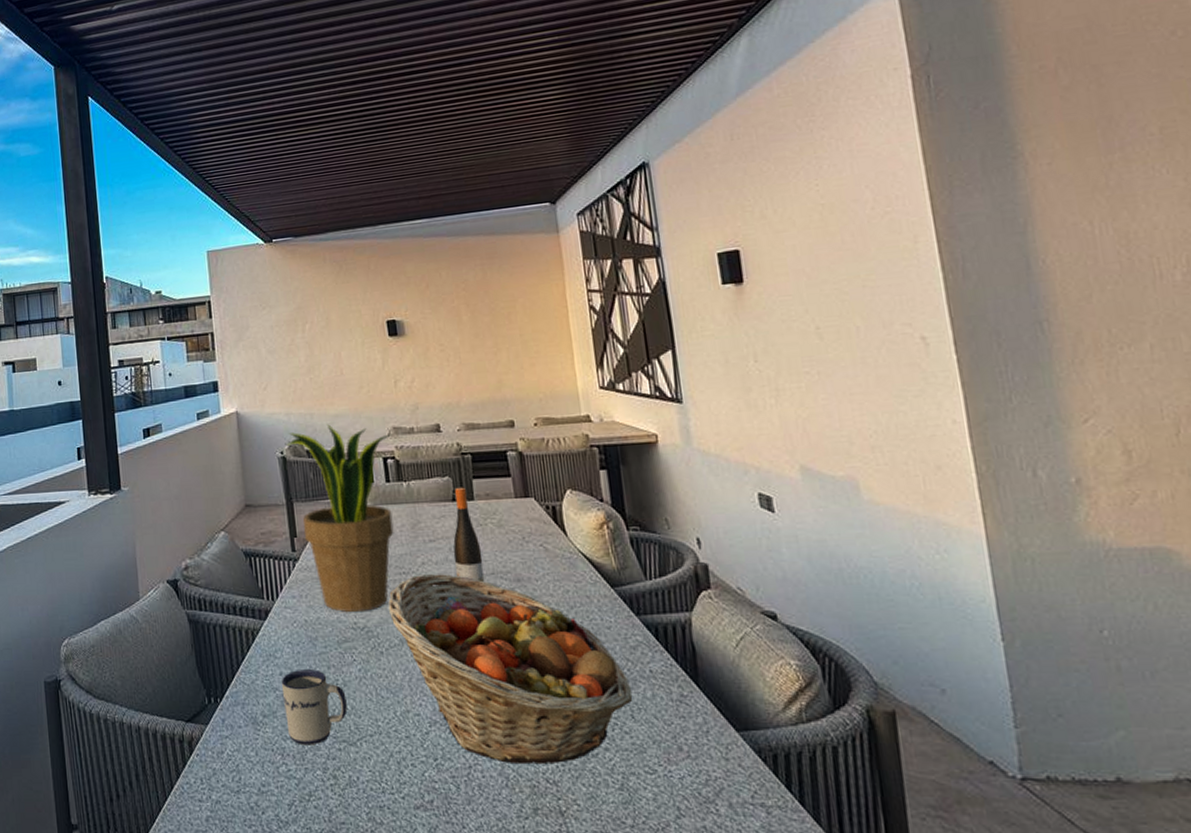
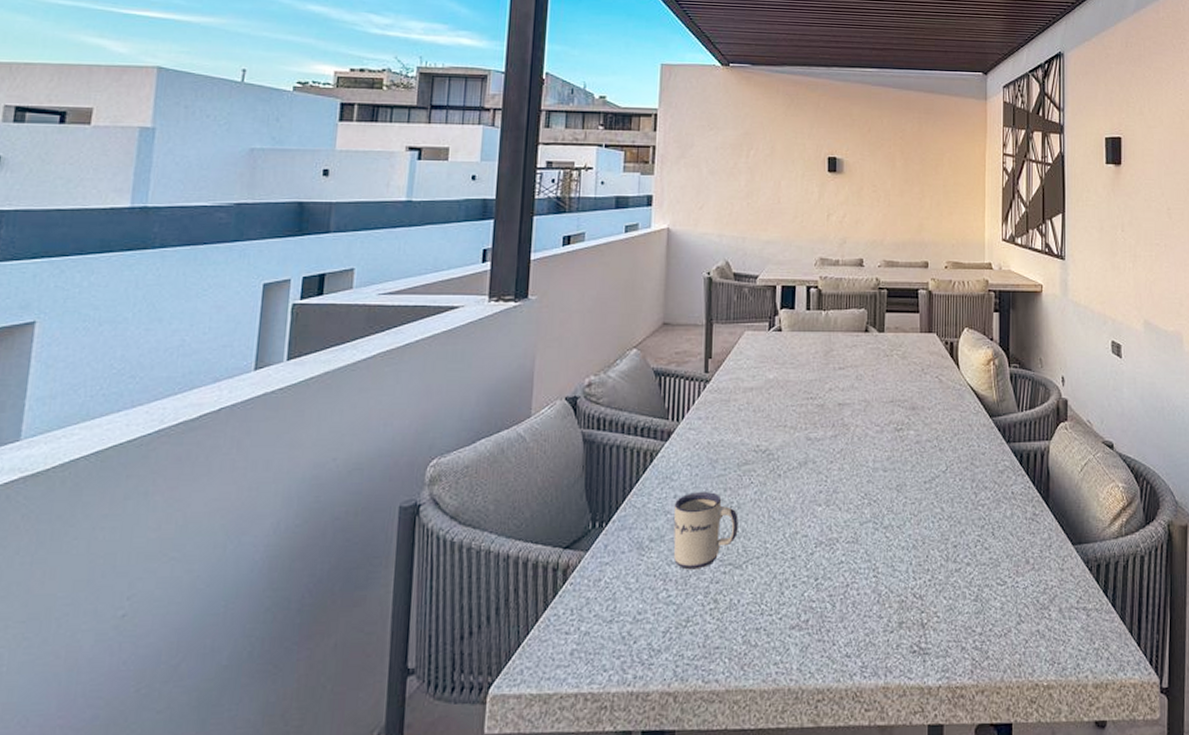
potted plant: present [285,424,394,613] -> none [713,249,818,436]
fruit basket: present [388,574,633,765] -> none [792,400,995,581]
wine bottle: present [453,487,485,583] -> none [858,319,885,410]

